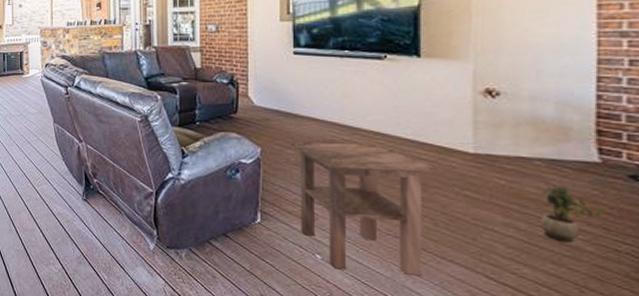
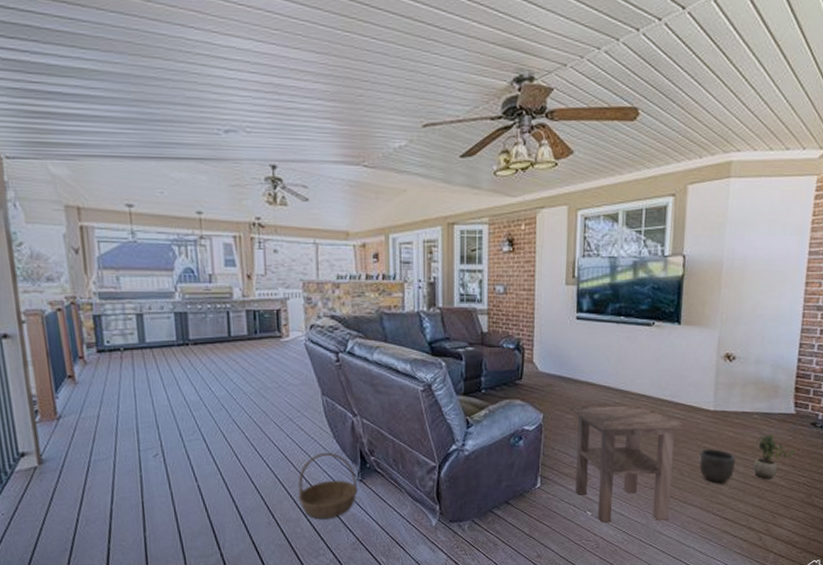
basket: none [34,173,83,232] -> present [298,453,358,520]
planter: none [457,197,513,241] -> present [698,448,735,484]

